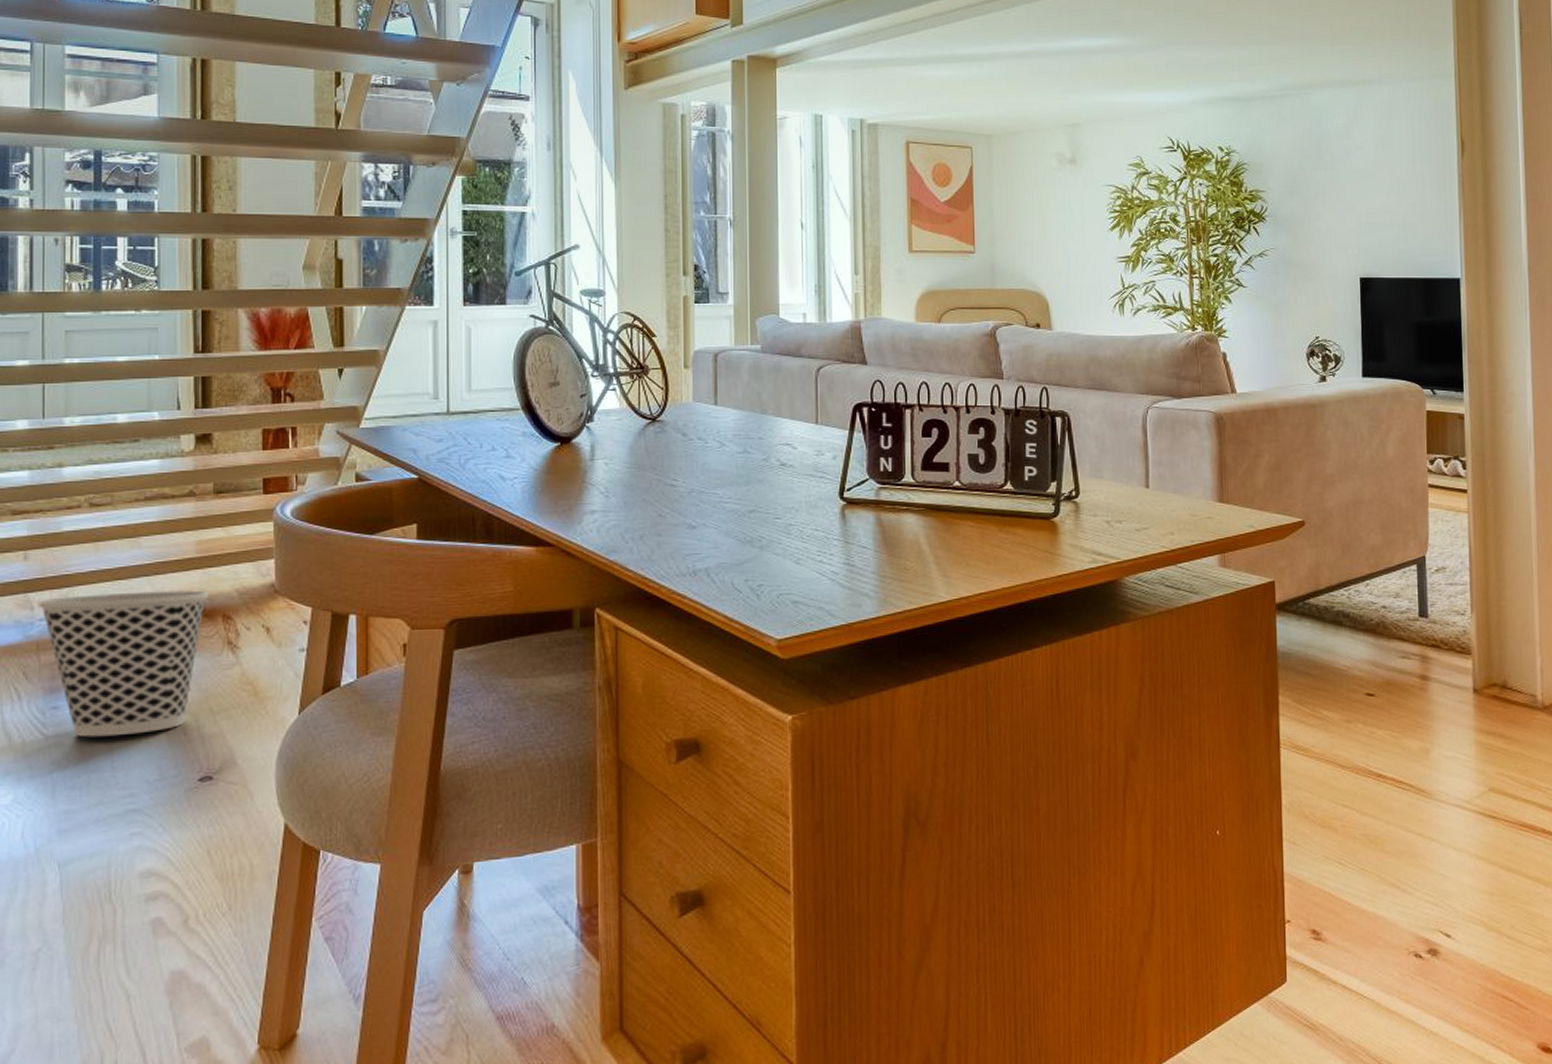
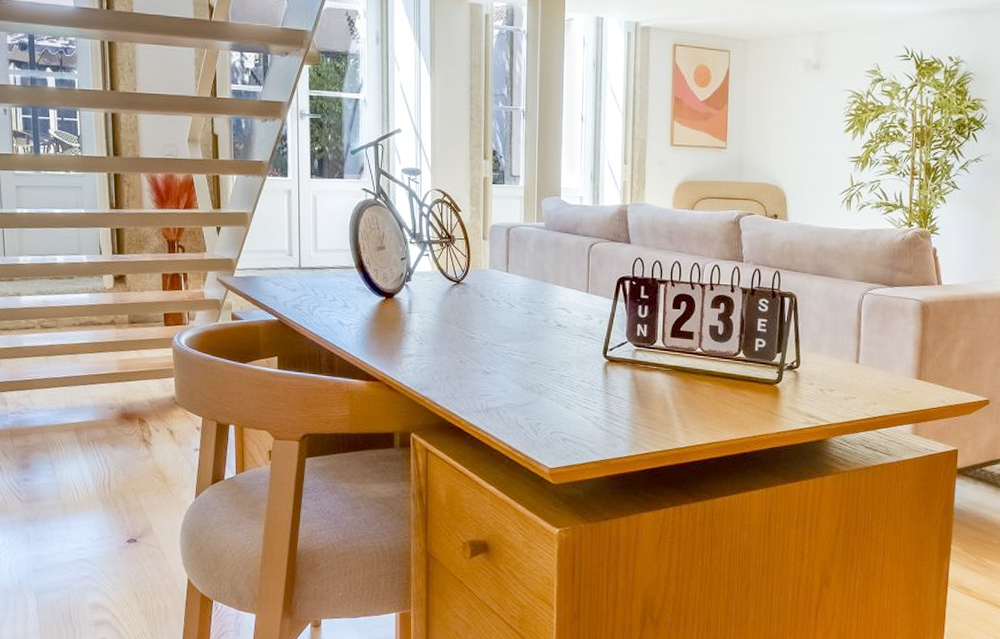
wastebasket: present [38,590,208,738] -> none [9,396,128,504]

